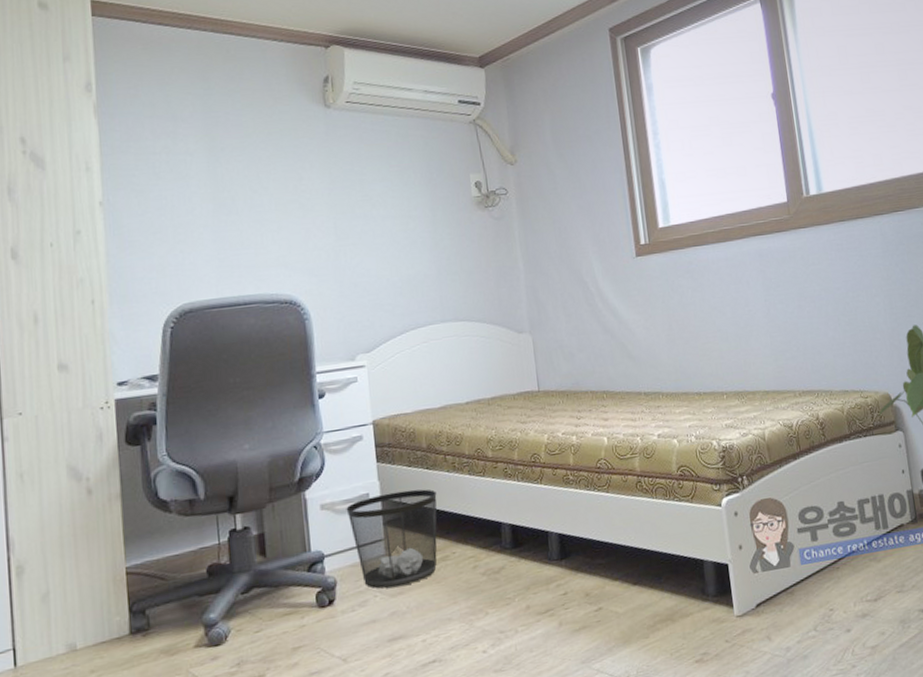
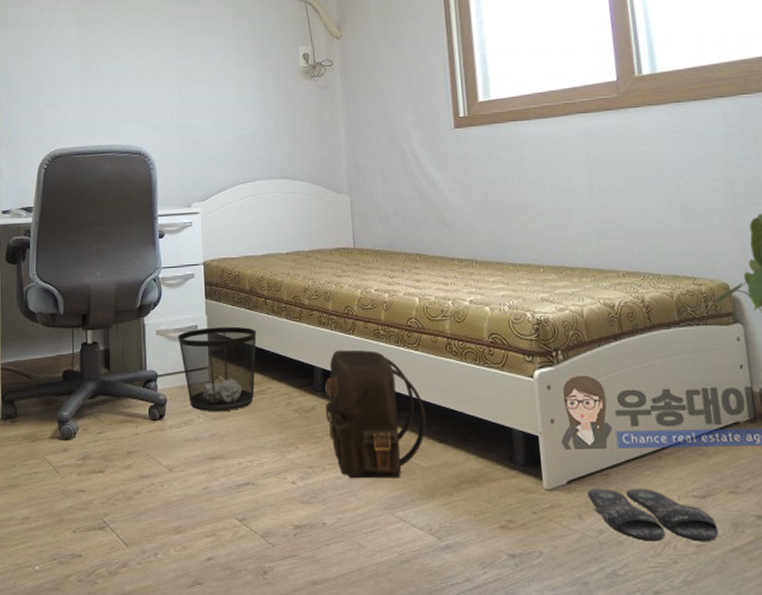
backpack: none [513,498,620,637] -> present [325,349,426,479]
slippers: none [775,600,889,651] -> present [587,488,718,541]

